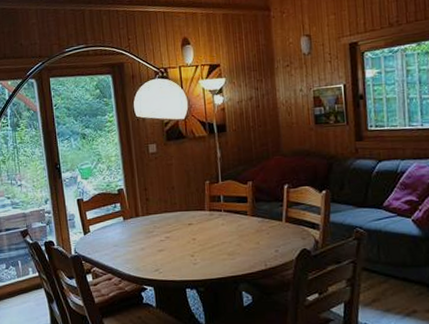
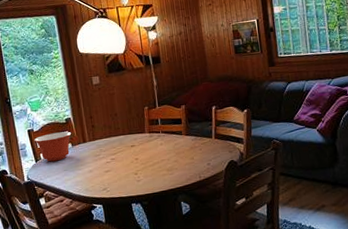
mixing bowl: none [83,203,124,236] -> present [33,131,72,162]

